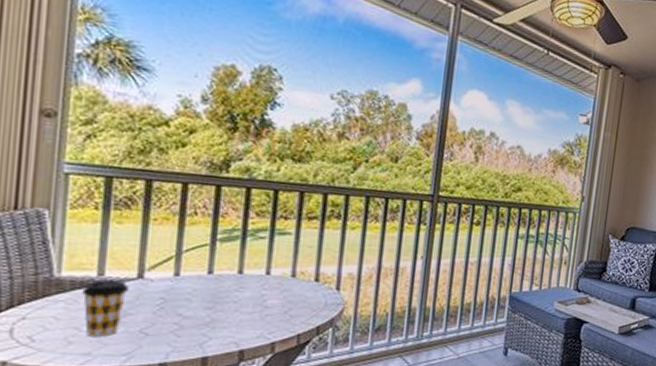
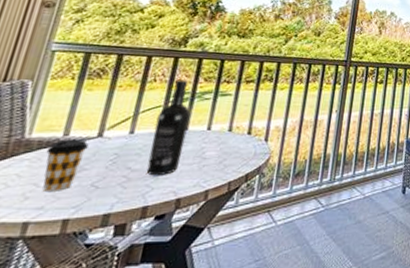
wine bottle: none [200,213,244,325] -> present [146,79,191,176]

